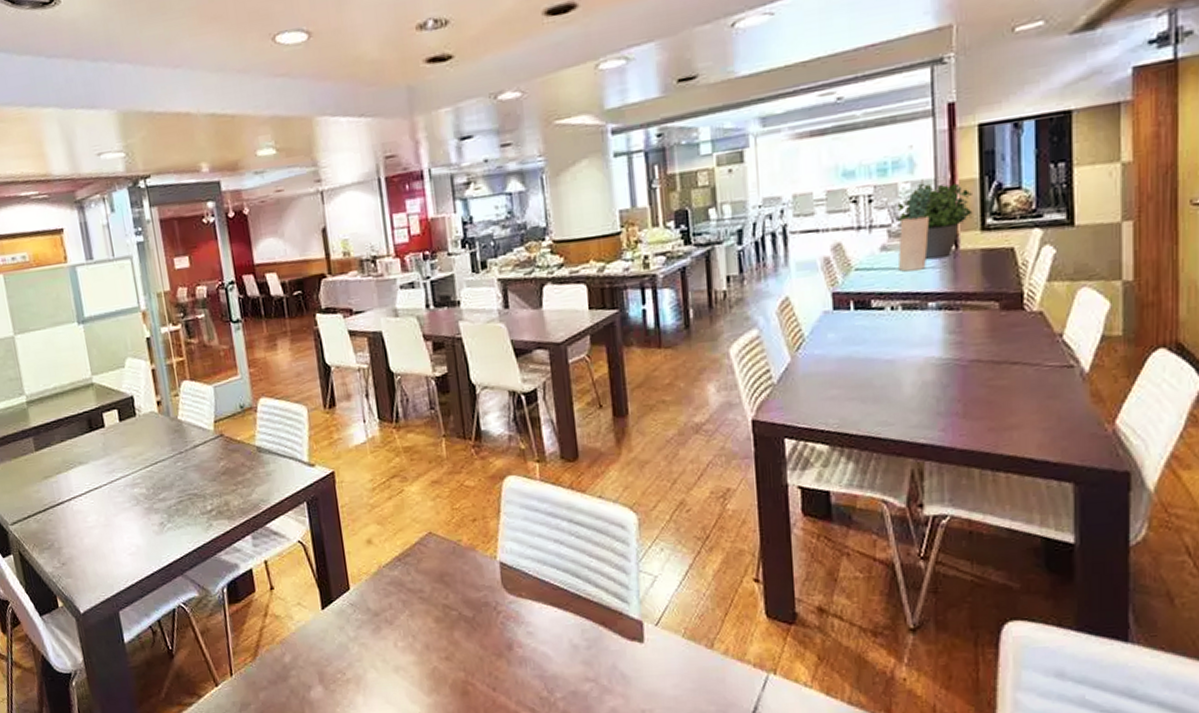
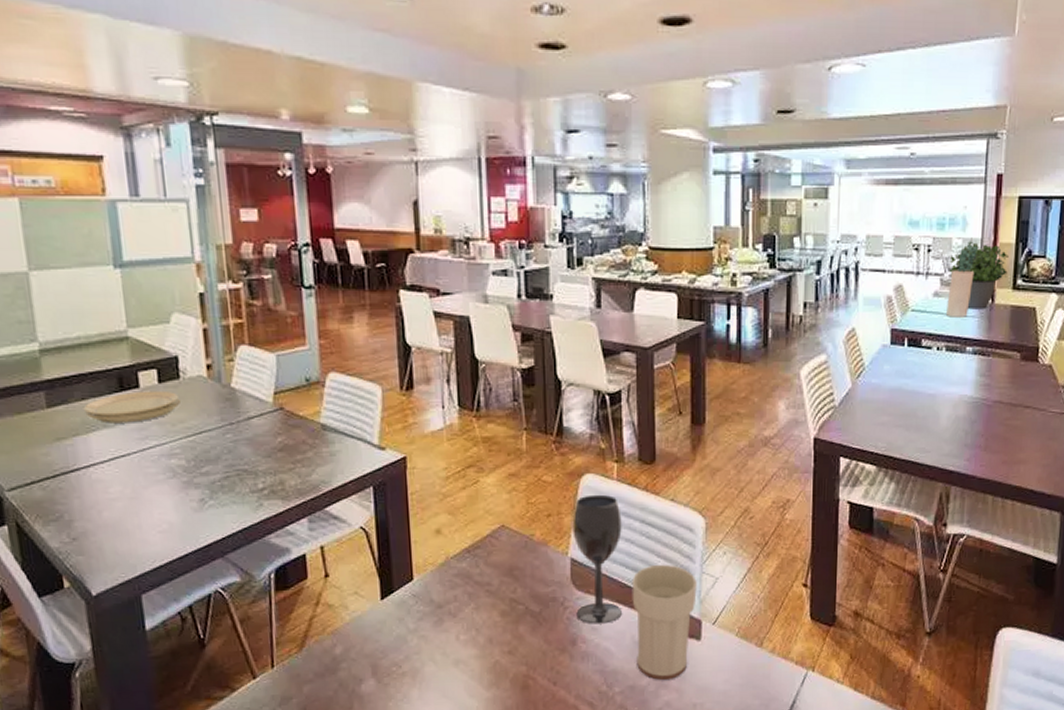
plate: none [62,428,138,461] -> present [83,390,180,424]
wine glass: none [498,495,557,629] -> present [572,494,622,624]
cup: none [564,563,635,685] -> present [631,564,697,680]

